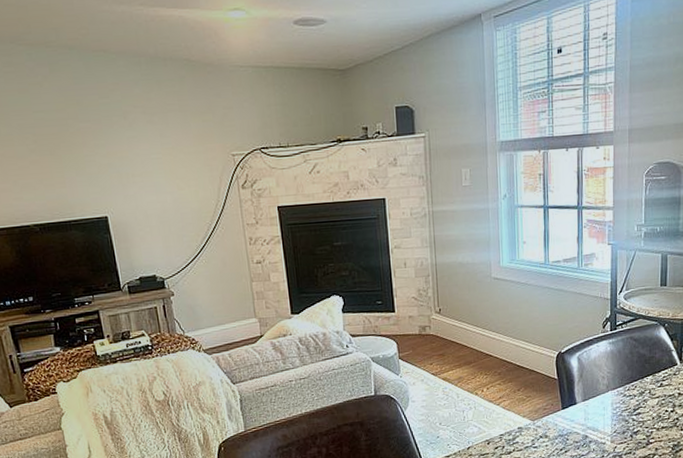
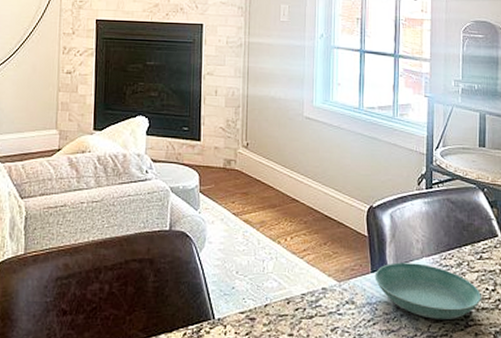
saucer: none [565,396,661,442] -> present [374,262,481,319]

